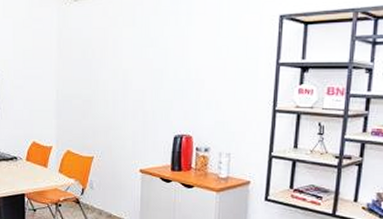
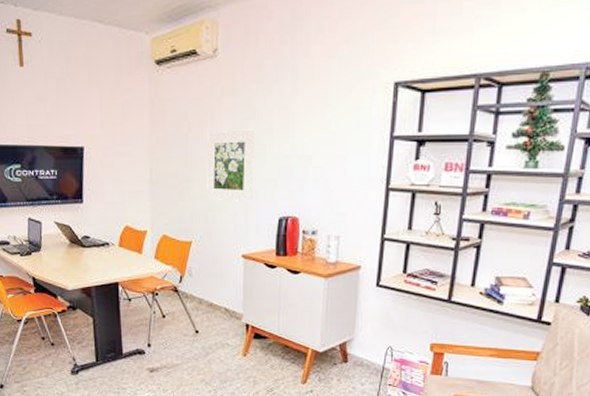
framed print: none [108,56,153,122] -> present [207,129,255,203]

